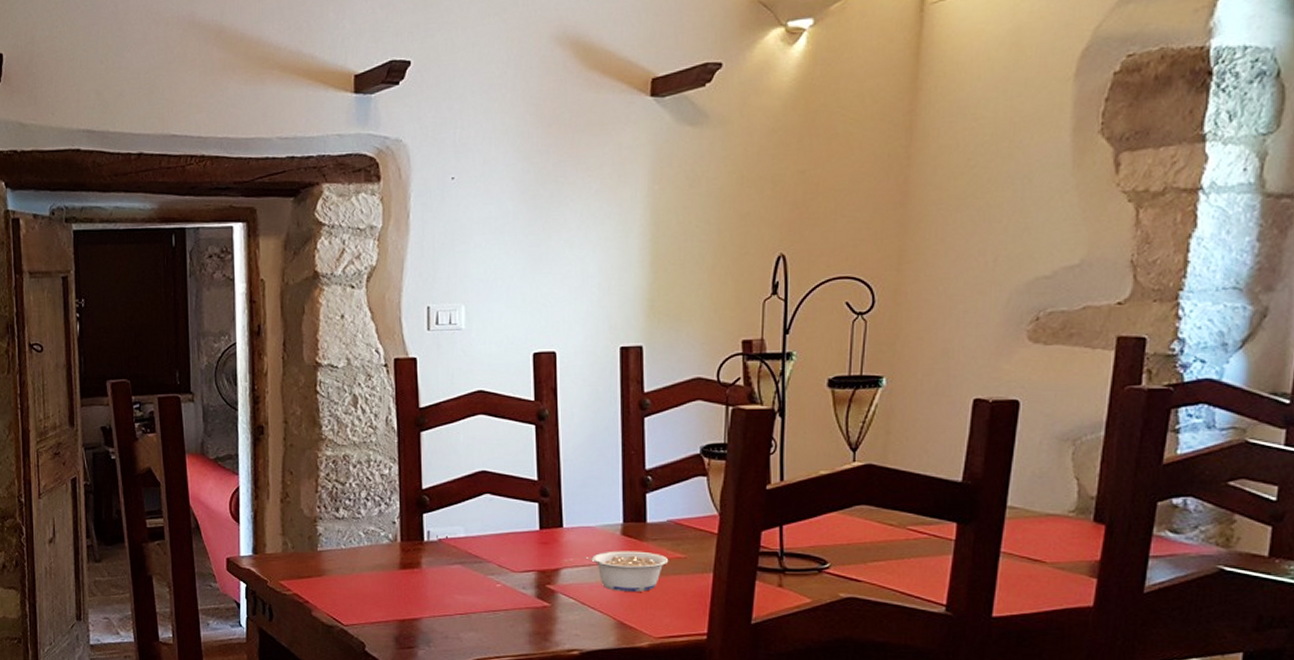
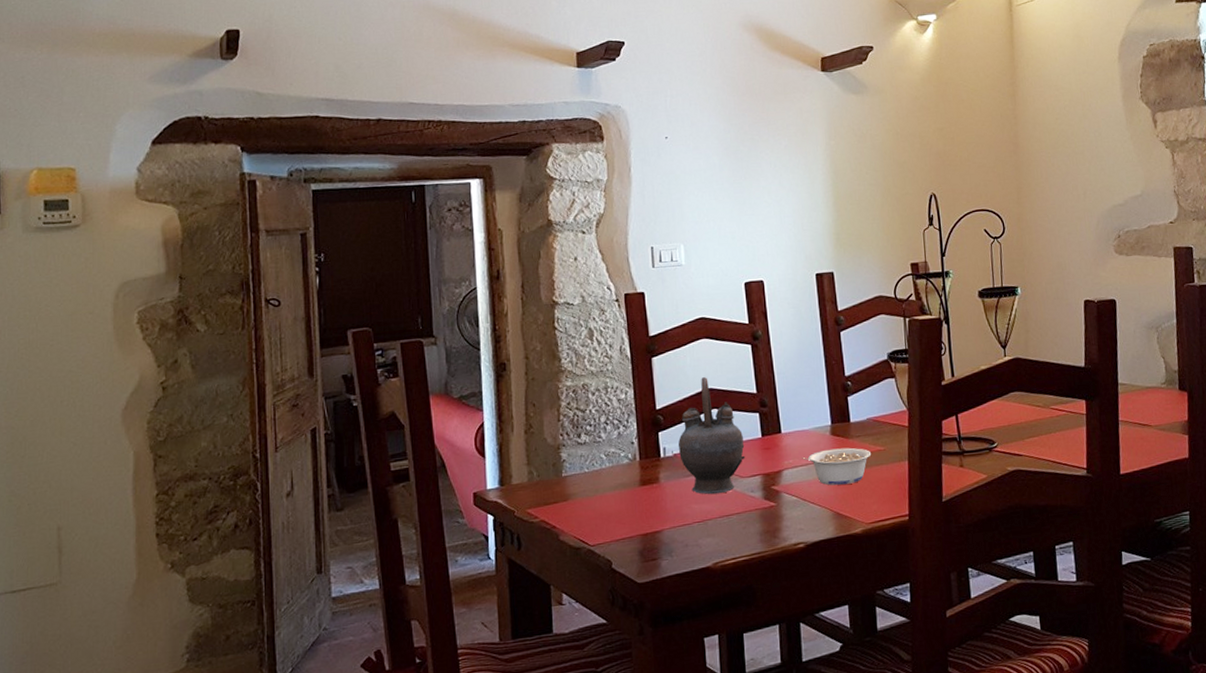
teapot: none [443,458,519,587] -> present [678,377,746,495]

